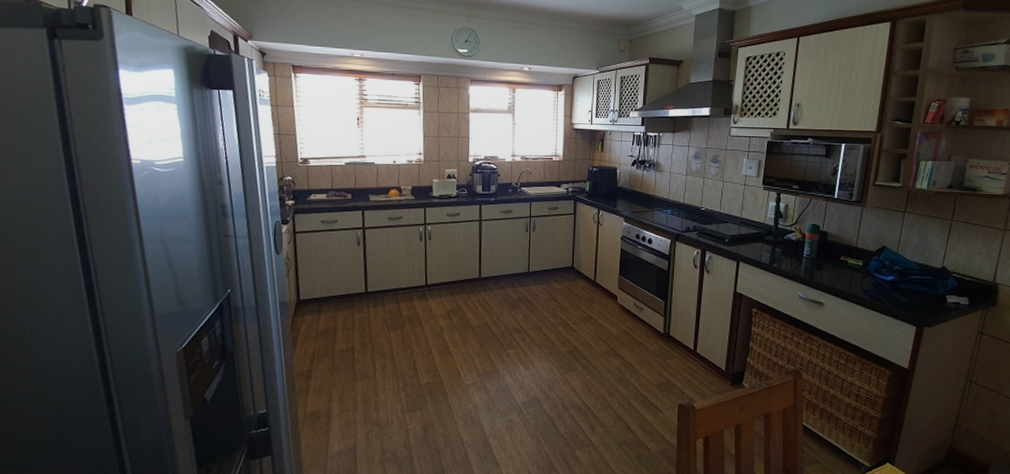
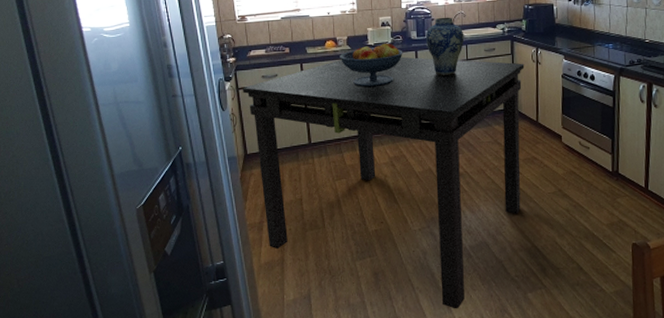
dining table: none [300,209,586,465] -> present [243,56,525,309]
fruit bowl: none [403,195,467,238] -> present [340,43,403,87]
vase: none [491,173,529,231] -> present [426,17,465,76]

